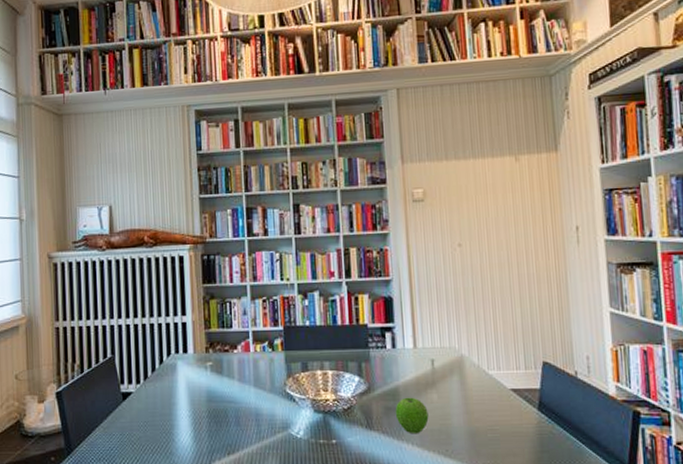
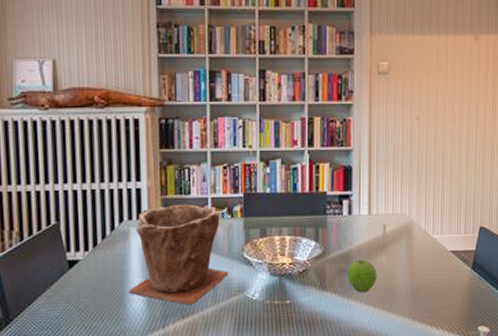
plant pot: none [177,337,273,441] -> present [129,204,230,305]

